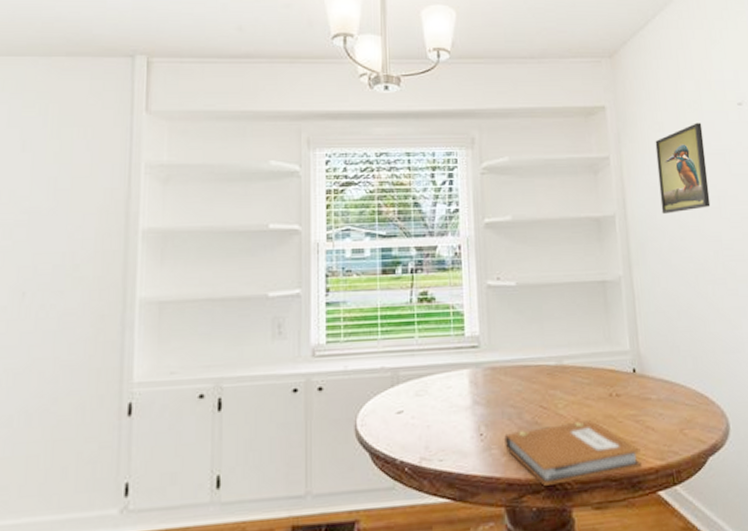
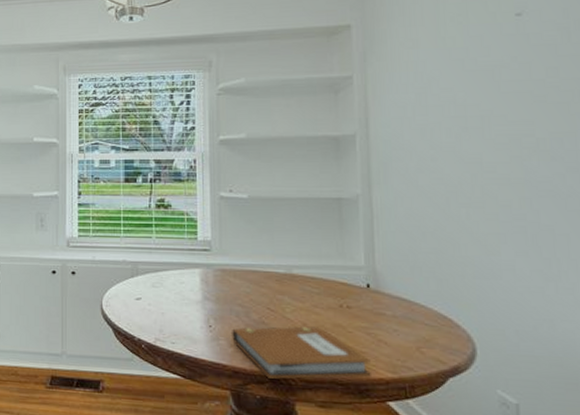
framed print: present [655,123,711,214] -> none [407,37,471,134]

